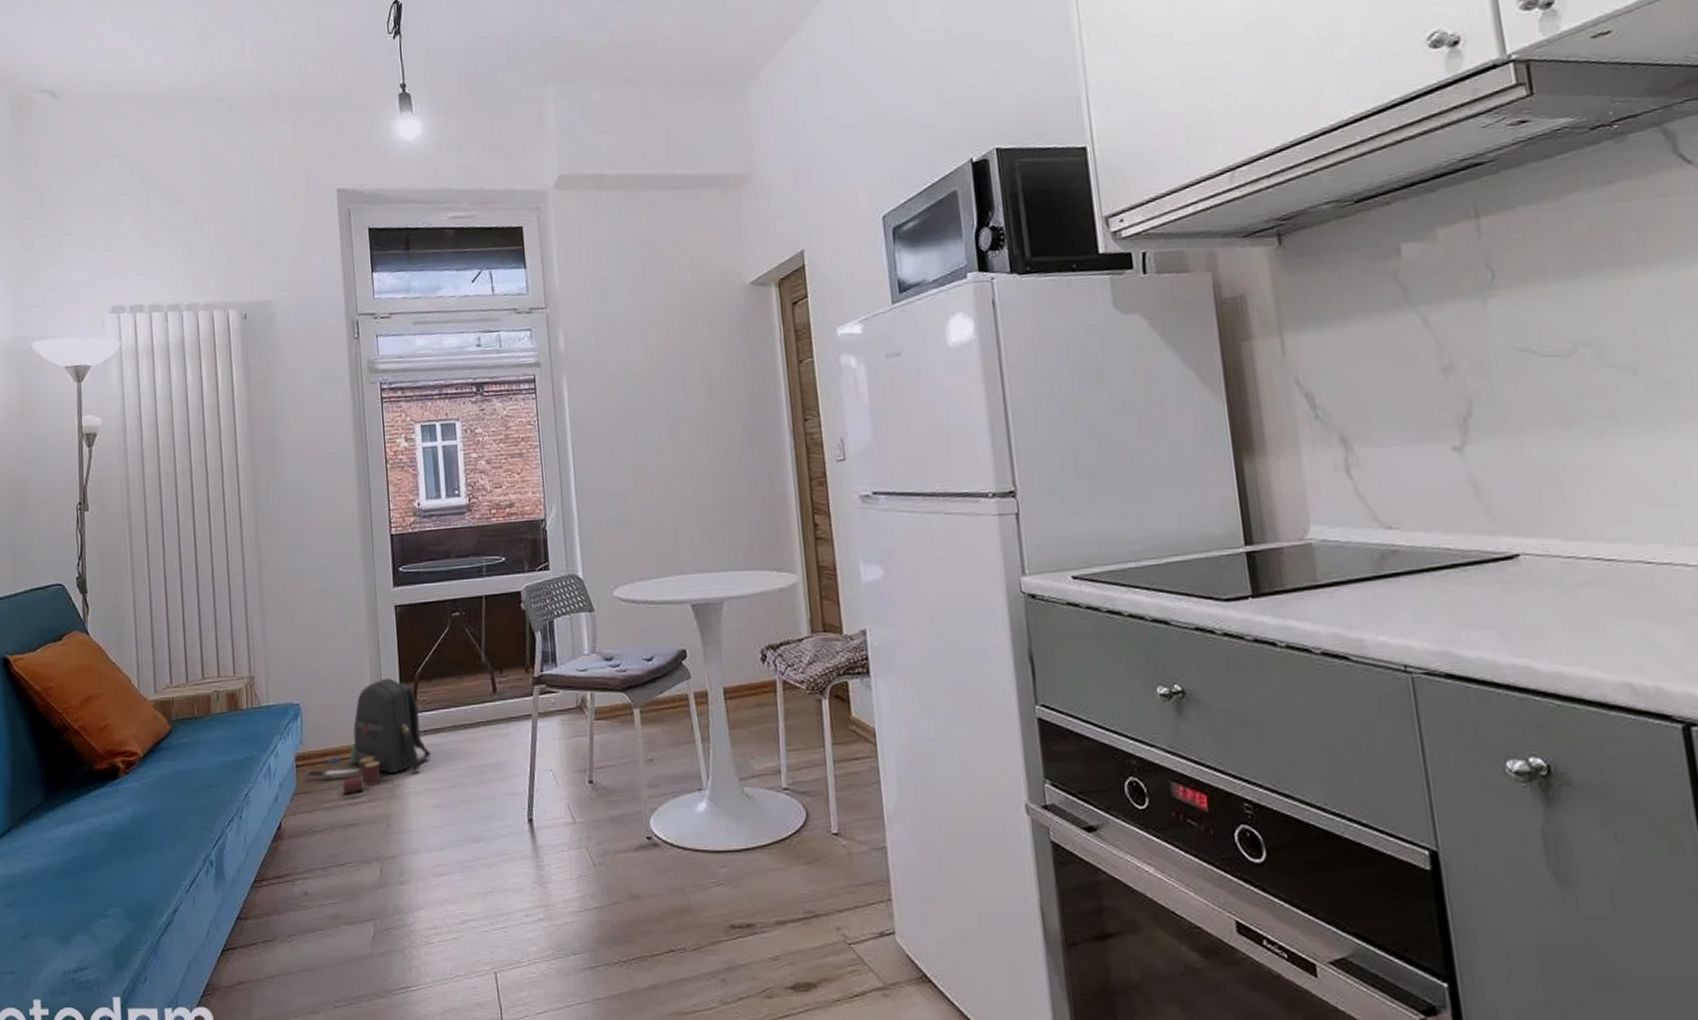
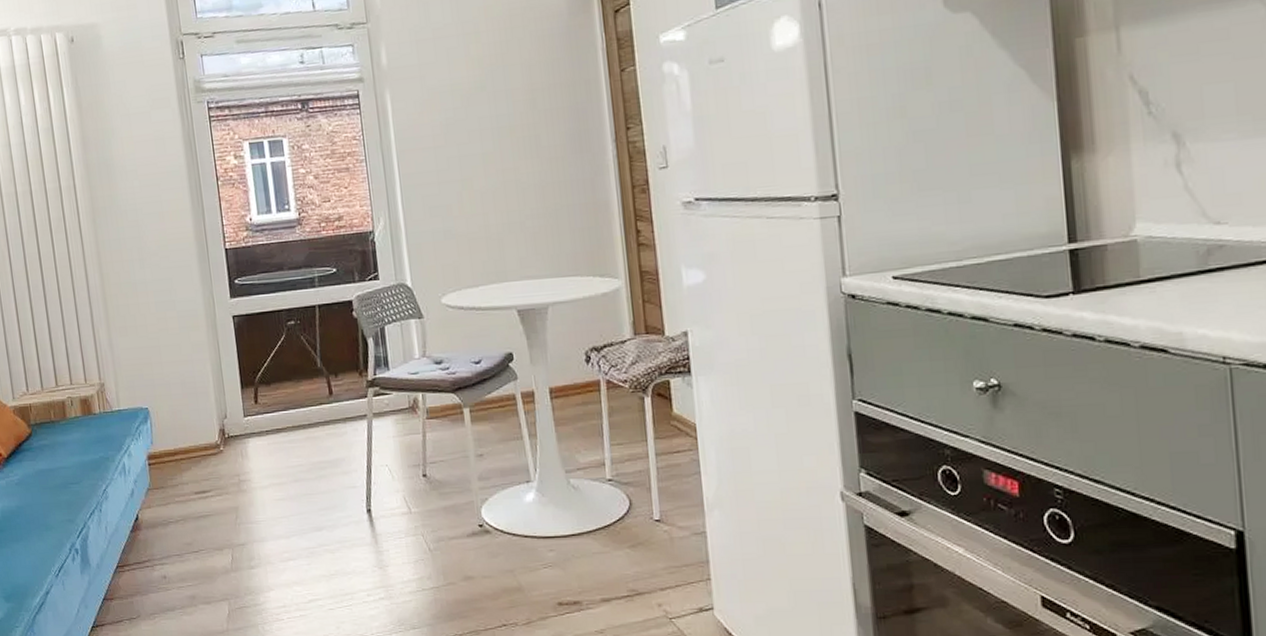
backpack: present [304,678,431,794] -> none [156,383,274,489]

